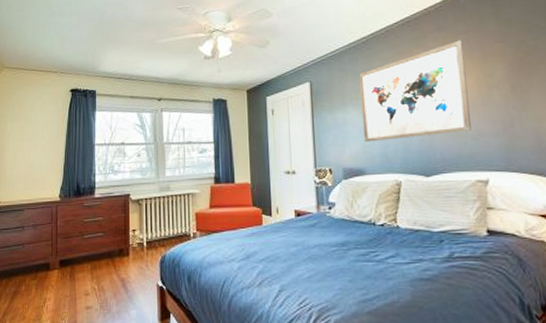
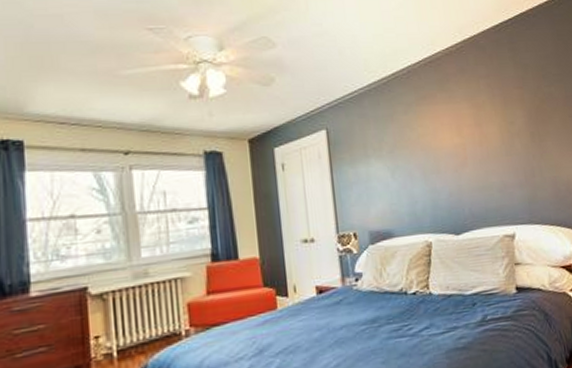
wall art: present [359,40,471,143] -> none [382,84,497,200]

